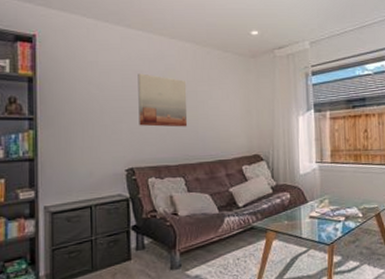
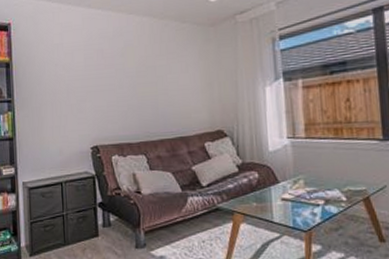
wall art: present [138,73,188,127] -> none [99,51,148,104]

